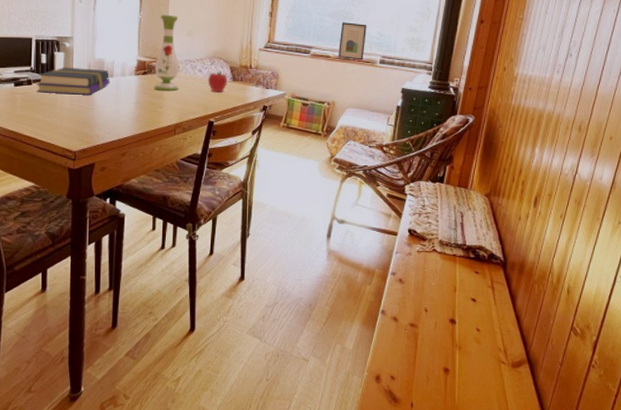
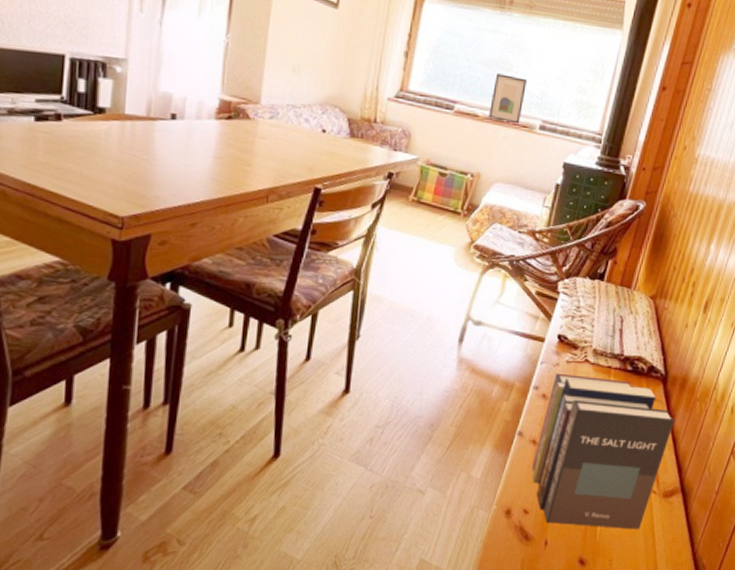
book: present [36,67,110,95] -> none [68,99,179,141]
vase: present [154,14,179,92] -> none [242,40,281,145]
fruit: present [208,71,227,93] -> none [316,122,343,151]
books: none [395,261,516,395] -> present [532,373,675,529]

